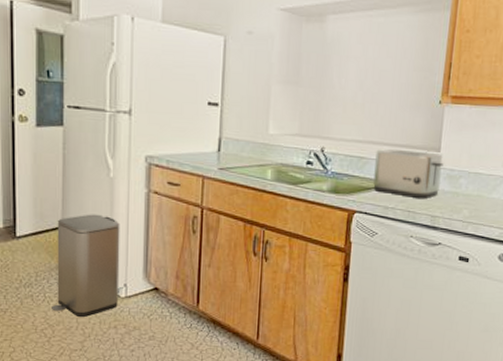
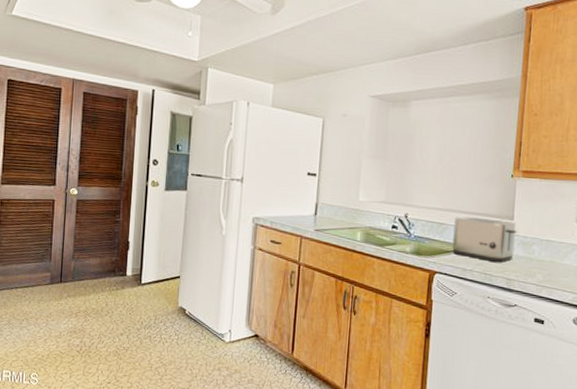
pedal bin: present [52,214,120,317] -> none [166,266,229,358]

